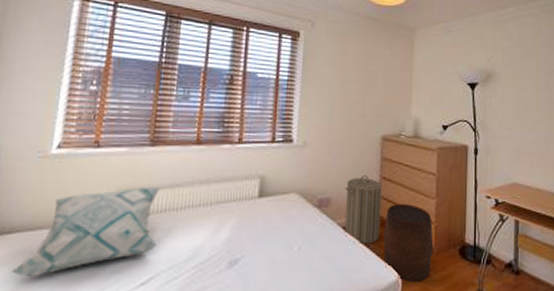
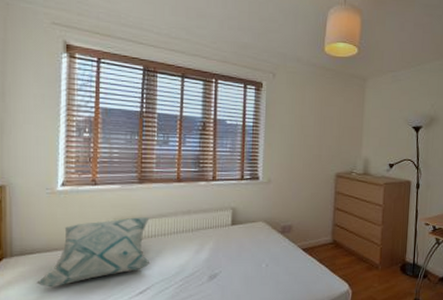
laundry hamper: present [344,175,382,244] -> none [304,207,336,262]
stool: present [384,204,434,283] -> none [337,230,379,292]

